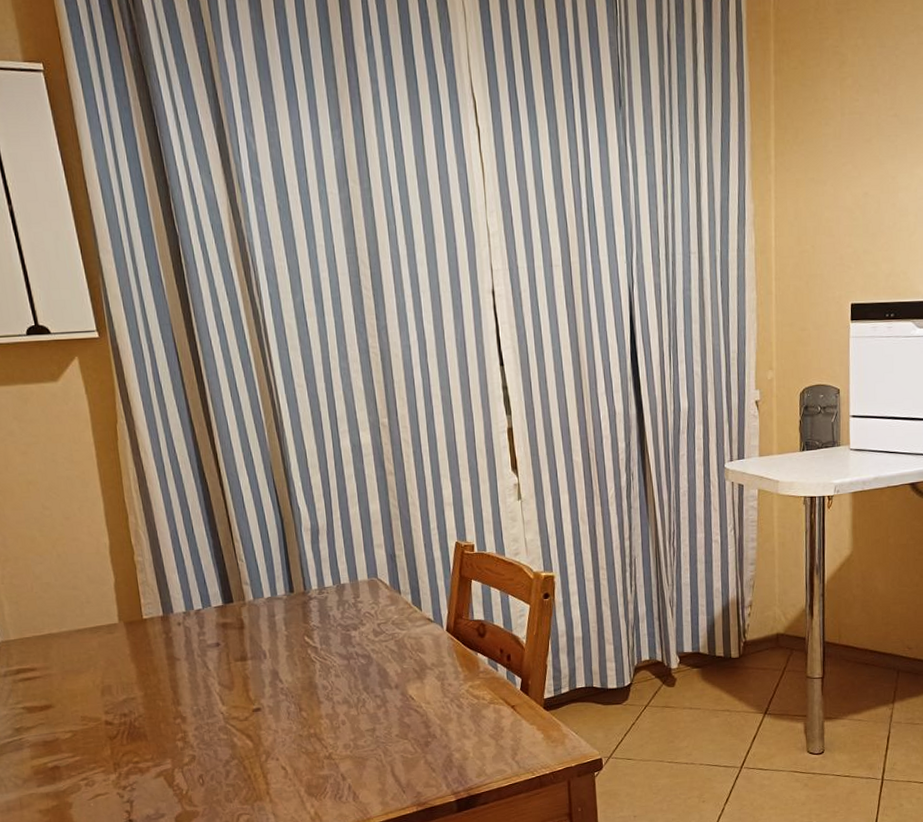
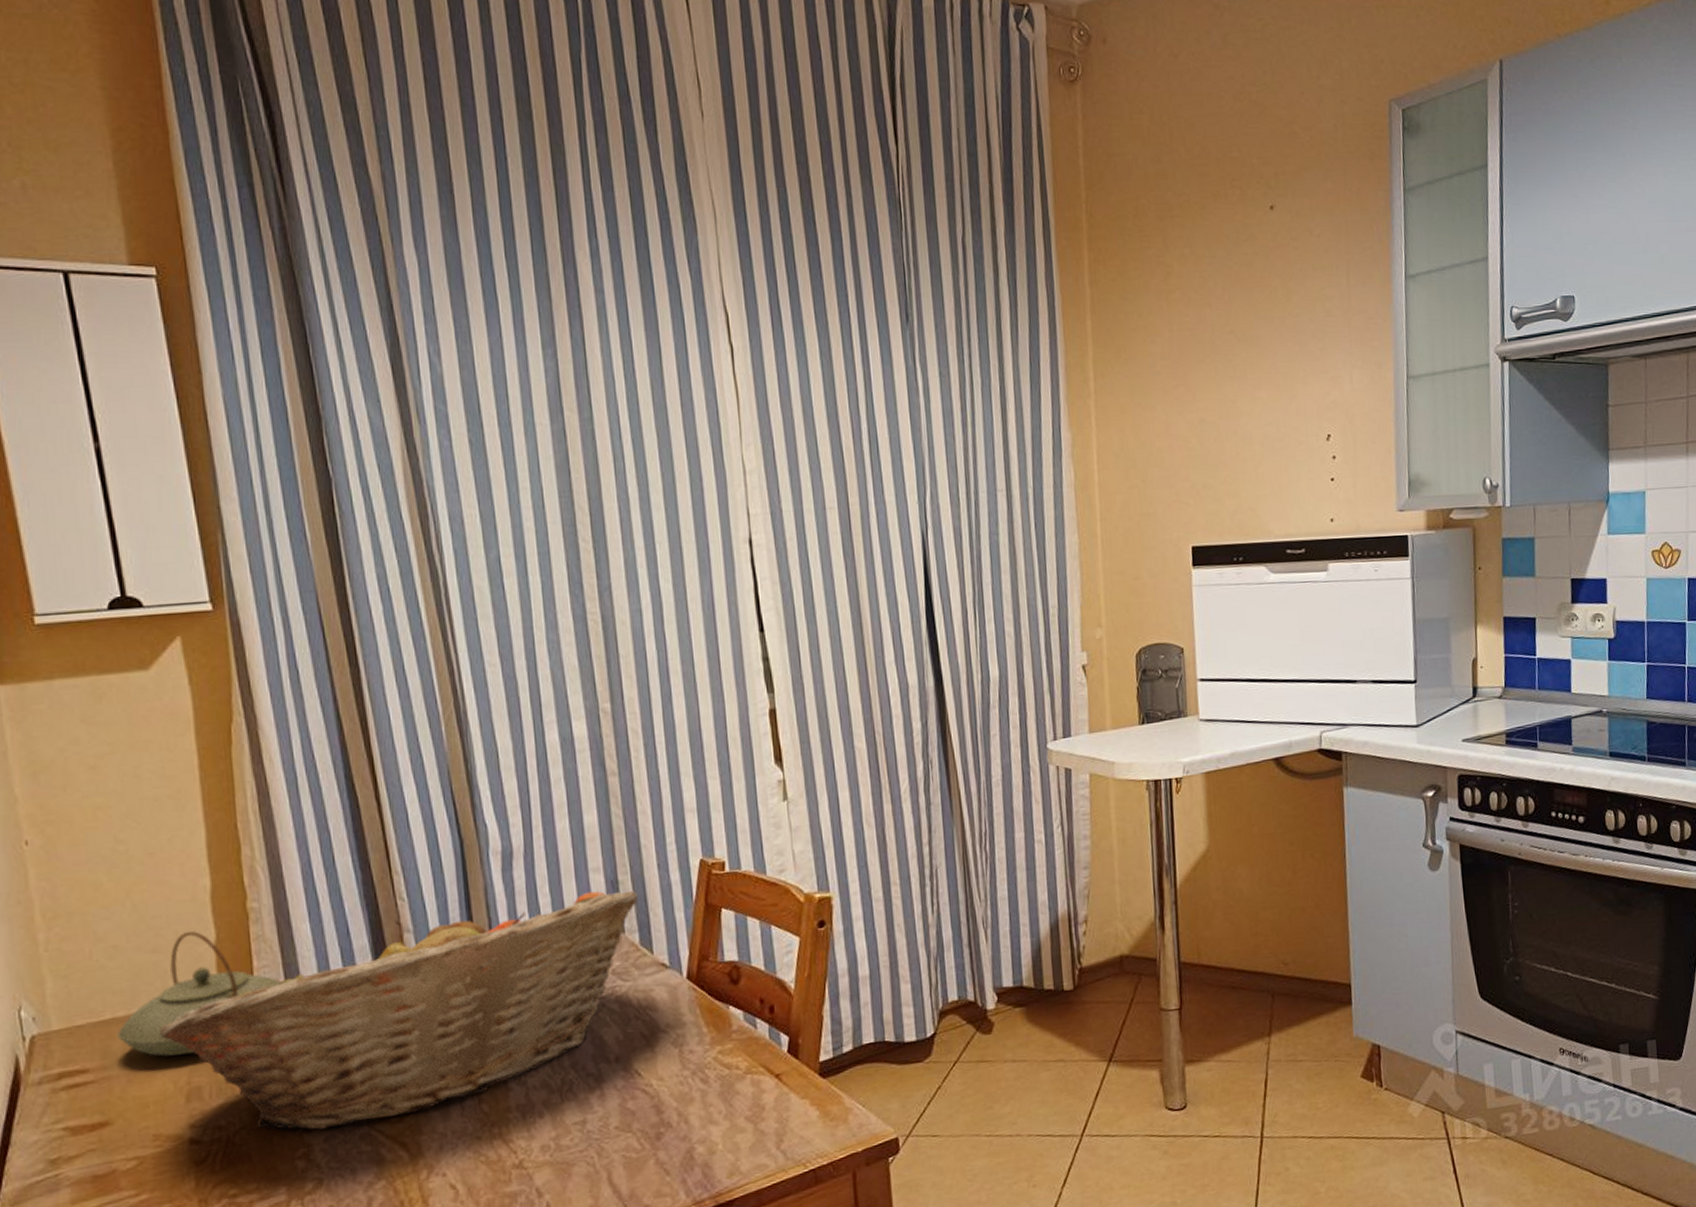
teapot: none [53,575,162,663] -> present [117,930,283,1057]
fruit basket: none [81,562,411,721] -> present [160,891,639,1130]

